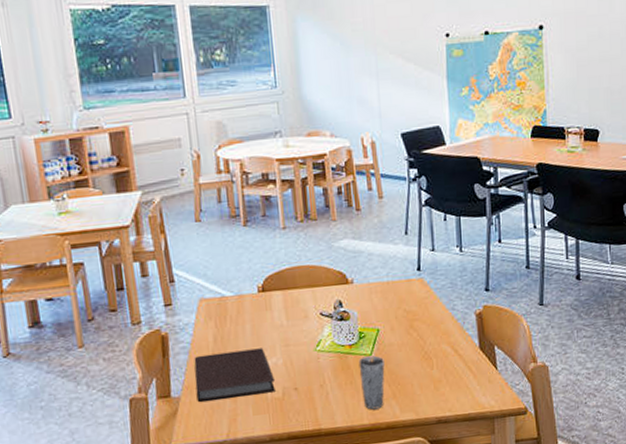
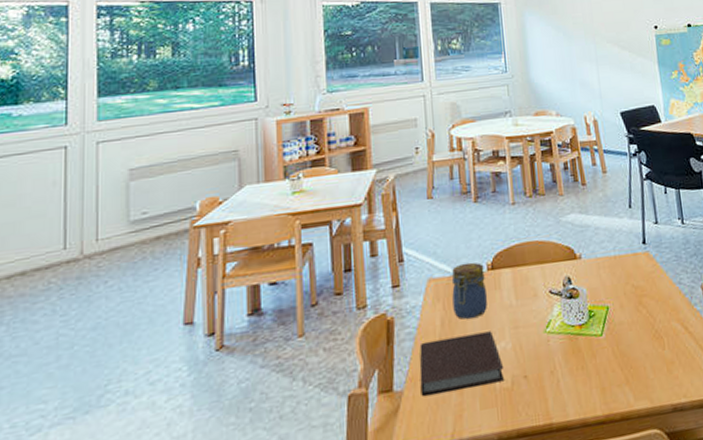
jar: none [222,284,259,337] -> present [451,262,488,319]
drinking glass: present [358,355,385,410] -> none [589,336,617,399]

